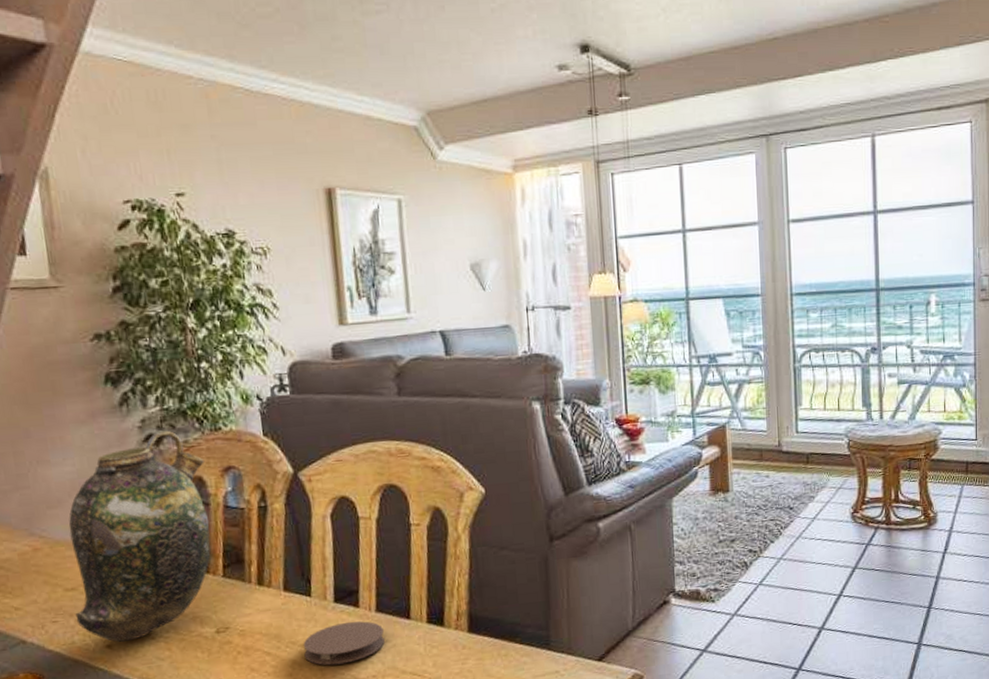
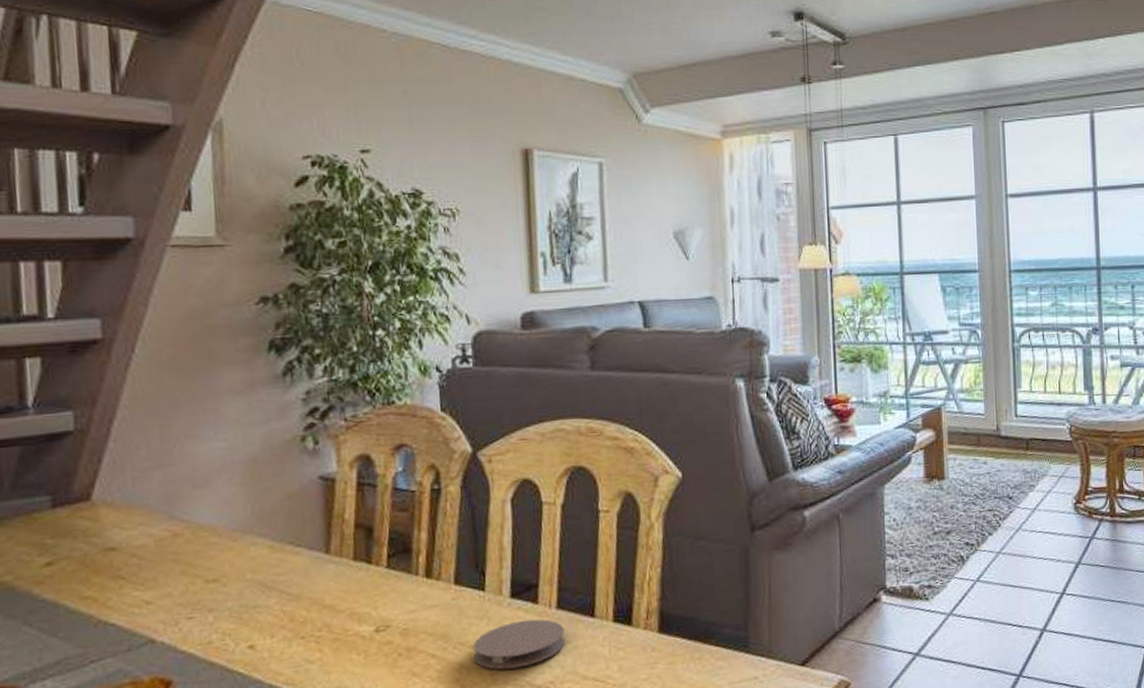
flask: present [69,430,211,642] -> none [215,403,375,642]

